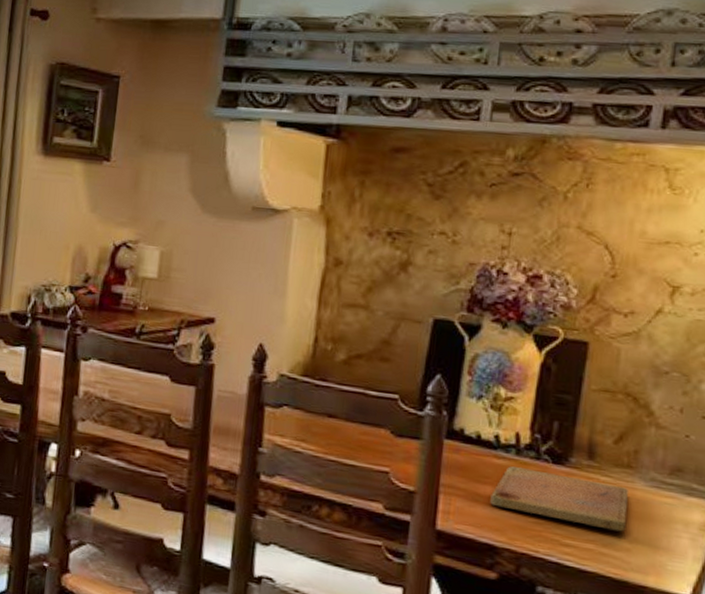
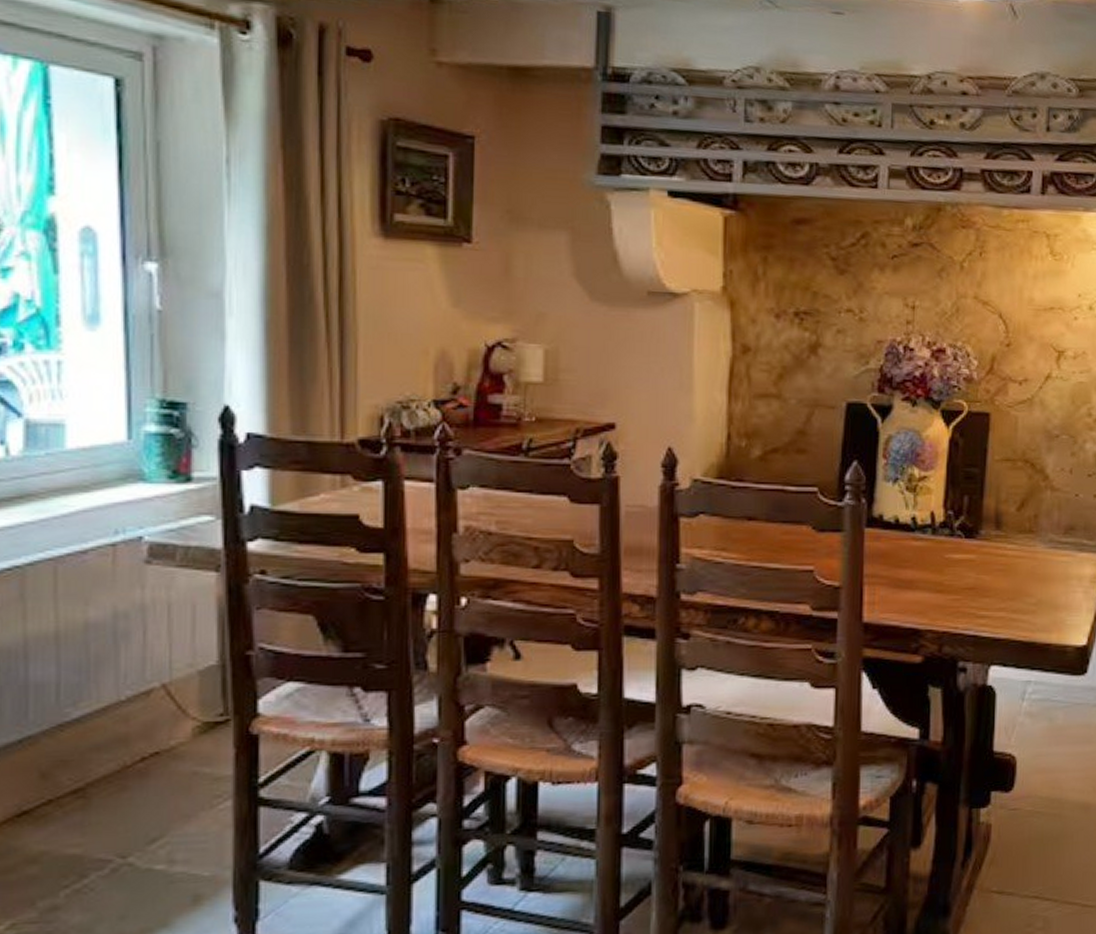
cutting board: present [490,466,628,532] -> none [911,547,1032,596]

